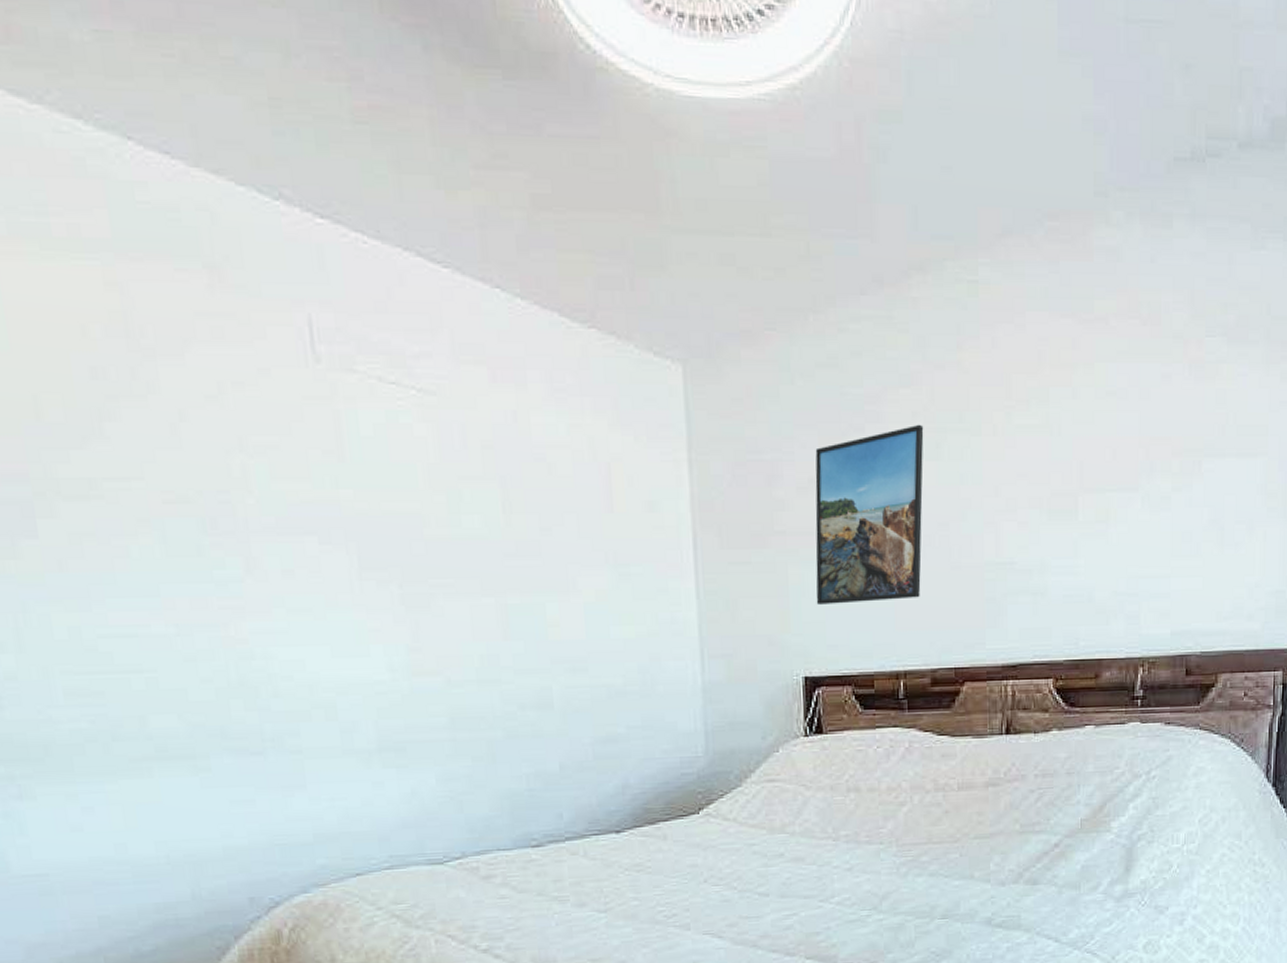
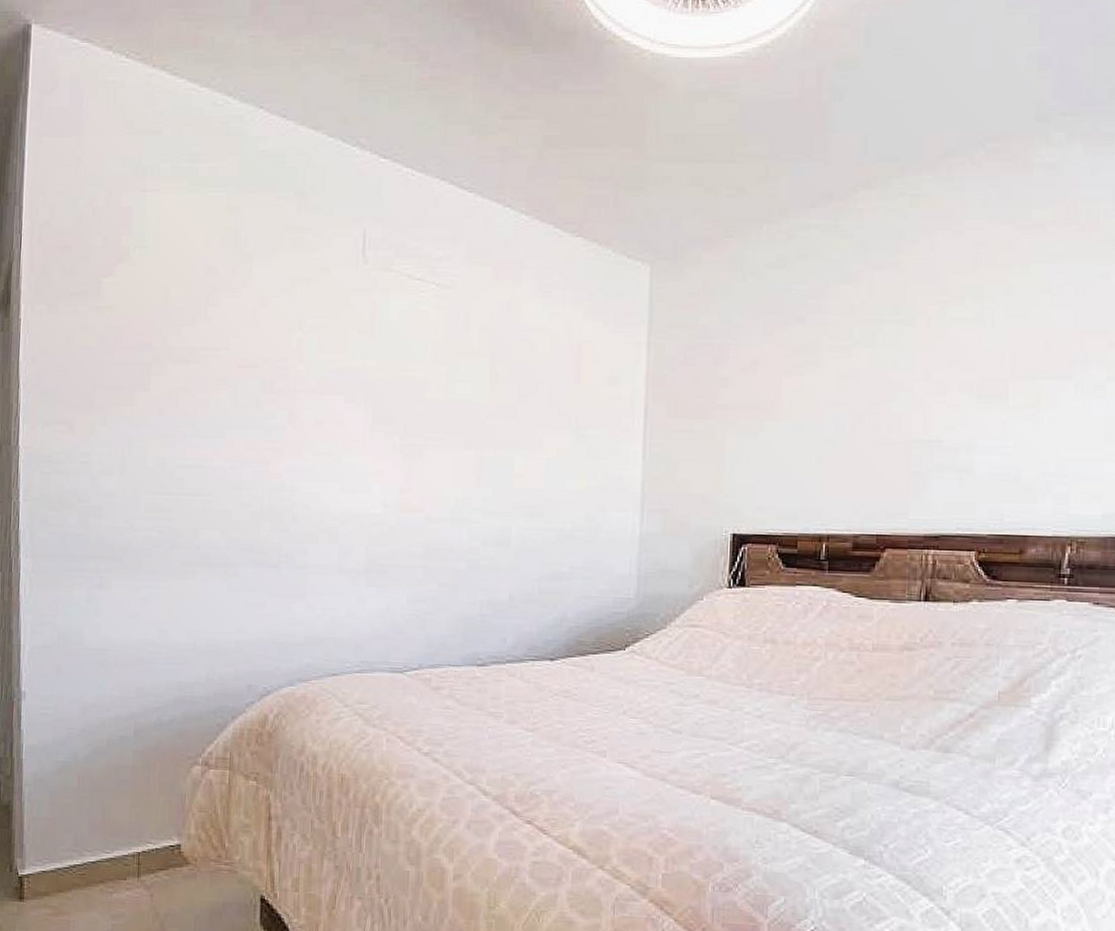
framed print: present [815,424,924,605] -> none [749,316,861,471]

